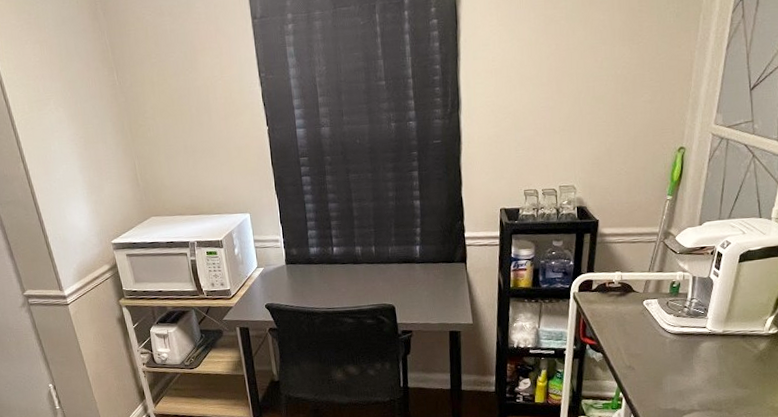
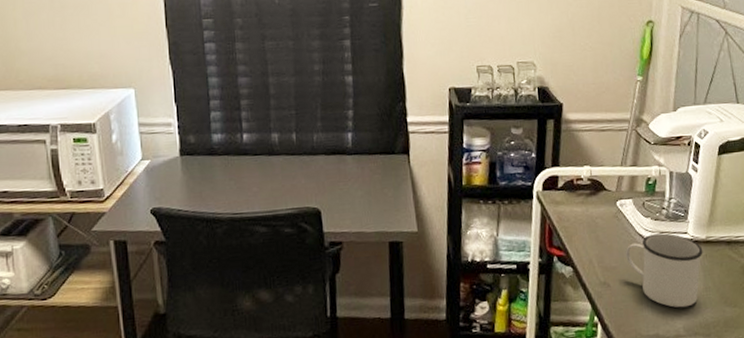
mug: none [649,327,719,388] -> present [625,233,703,308]

